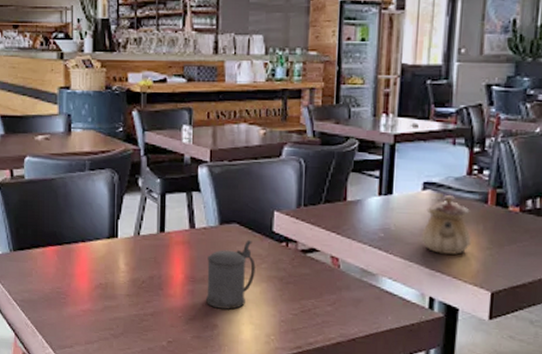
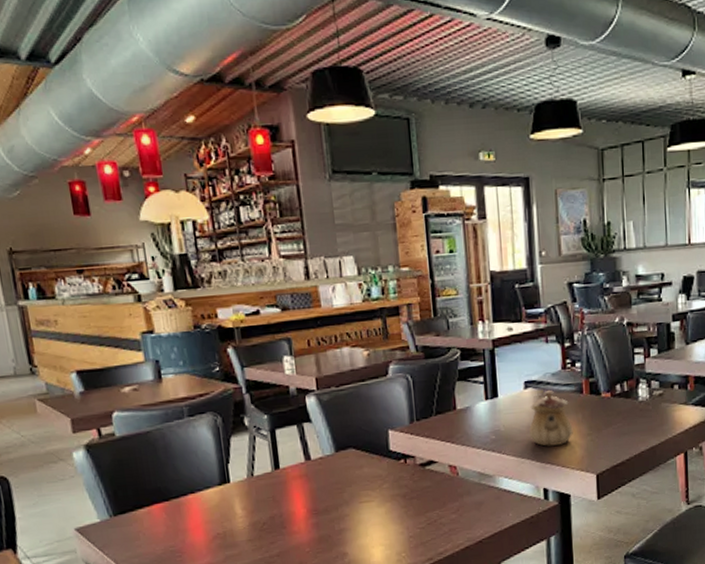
beer stein: present [205,239,256,310] -> none [328,462,378,537]

